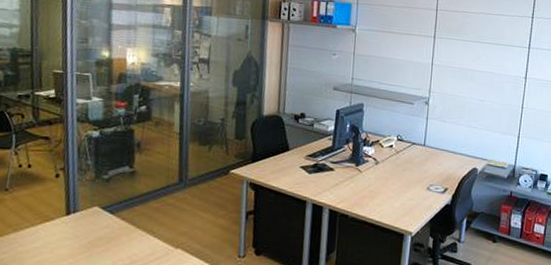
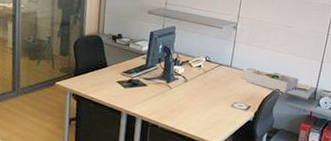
desk organizer: none [436,145,497,172] -> present [241,67,299,93]

